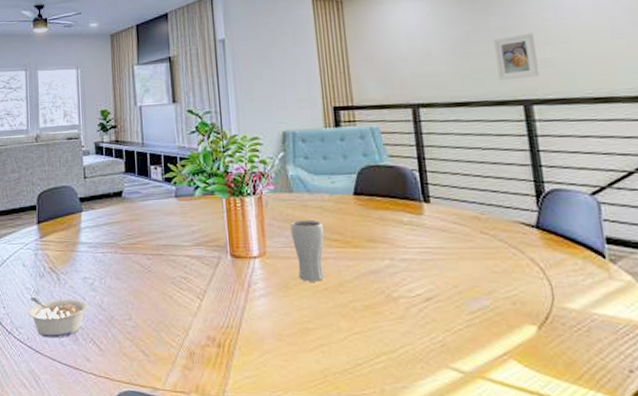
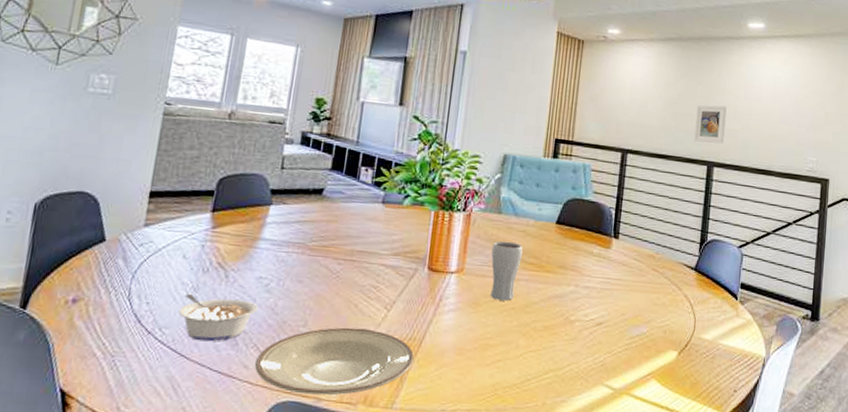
plate: none [94,319,236,385] -> present [254,327,415,396]

